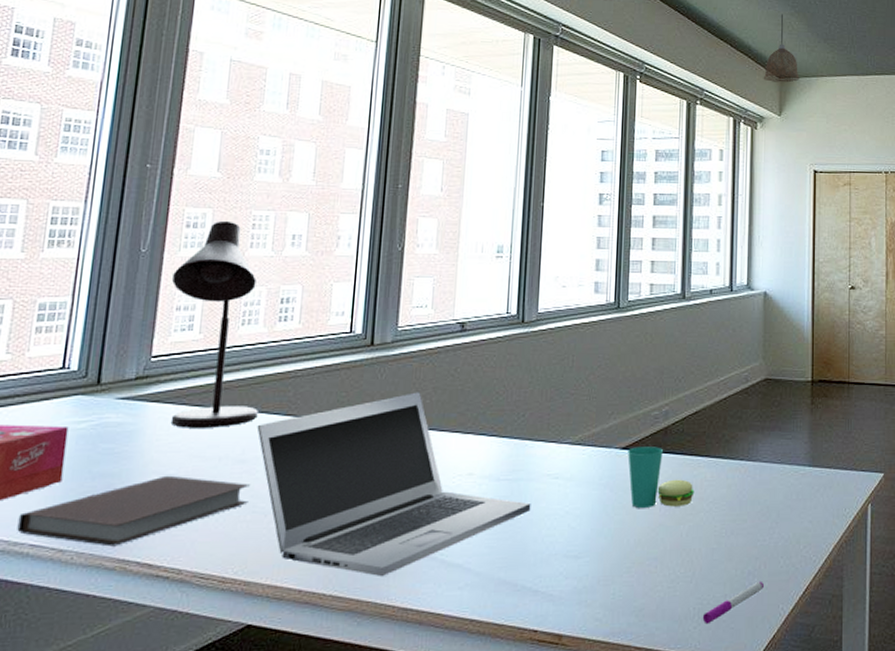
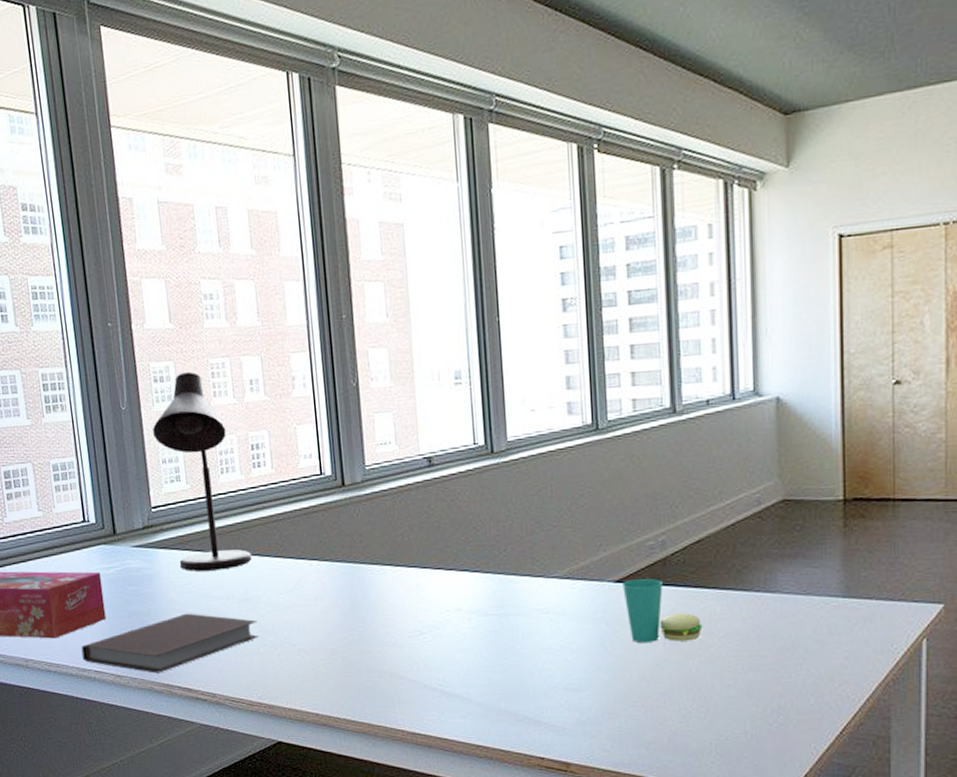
laptop: present [257,392,531,577] -> none [253,530,524,705]
pen: present [702,581,764,625] -> none [720,719,791,760]
pendant lamp: present [763,14,799,83] -> none [761,21,814,122]

